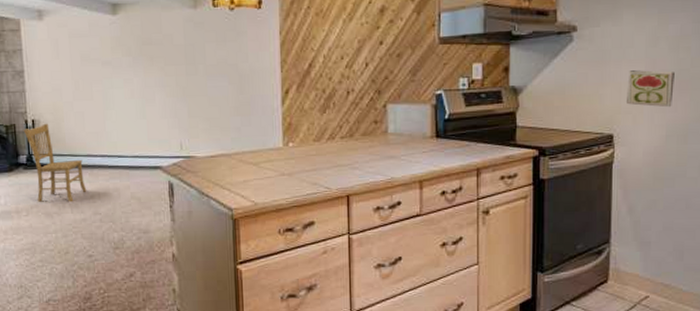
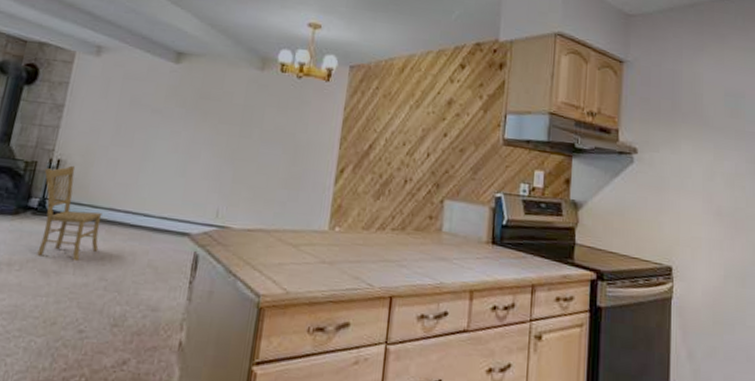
decorative tile: present [627,70,675,108] -> none [685,201,731,246]

